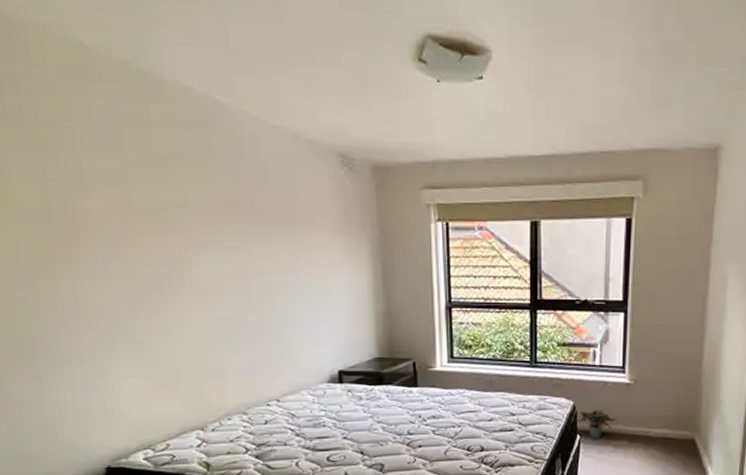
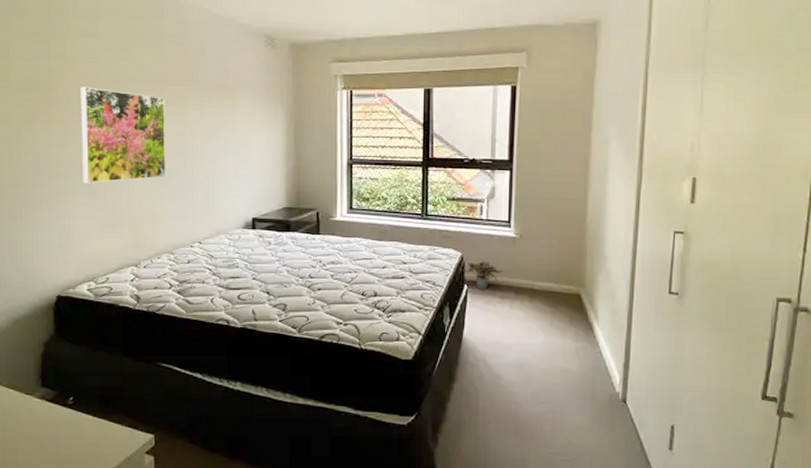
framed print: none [107,215,230,335] -> present [80,86,167,183]

